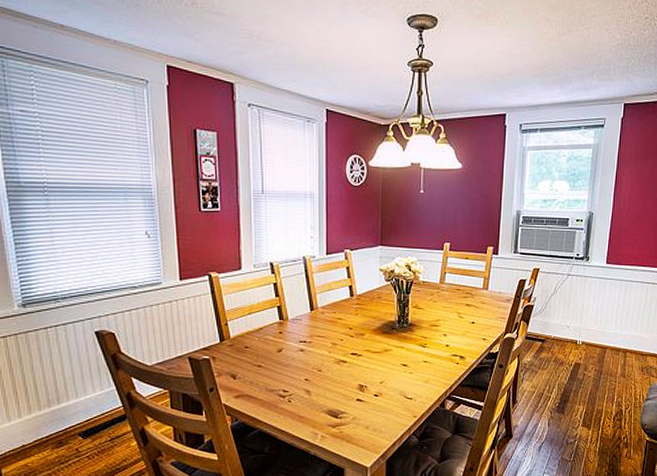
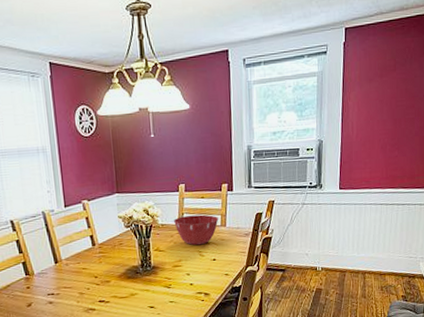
mixing bowl: none [436,275,481,307] -> present [174,214,219,246]

